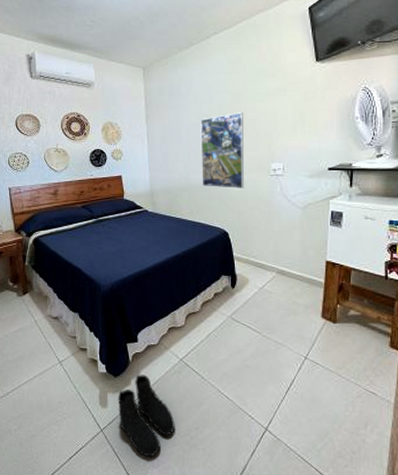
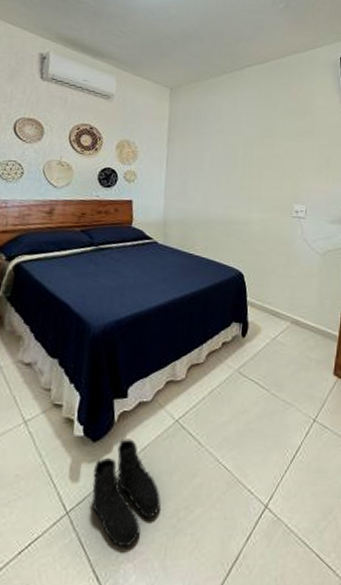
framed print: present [200,112,244,188] -> none [220,148,270,228]

